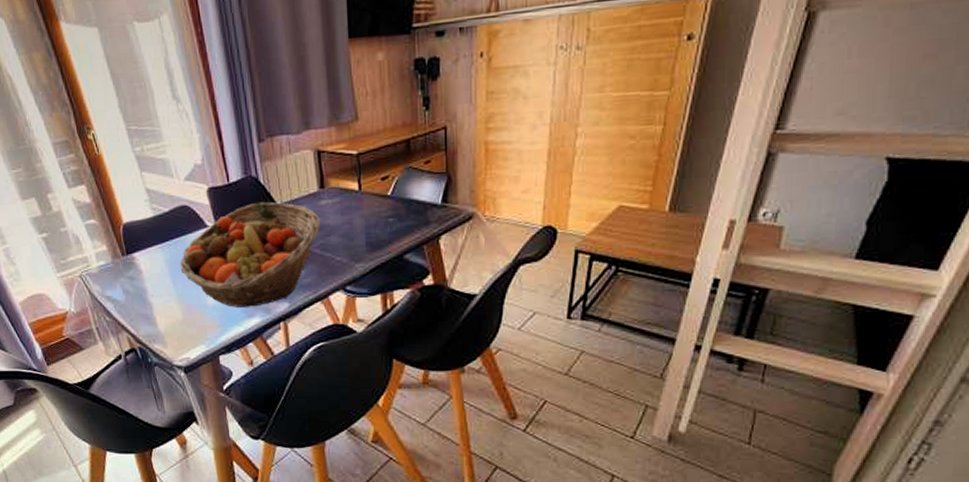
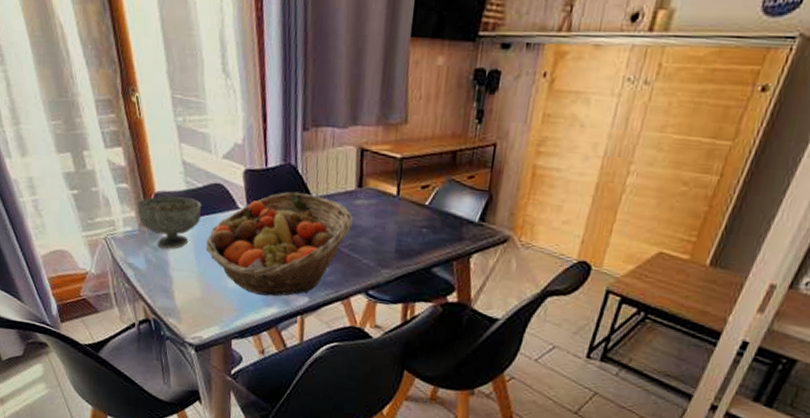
bowl: none [106,224,172,278] -> present [136,195,201,250]

